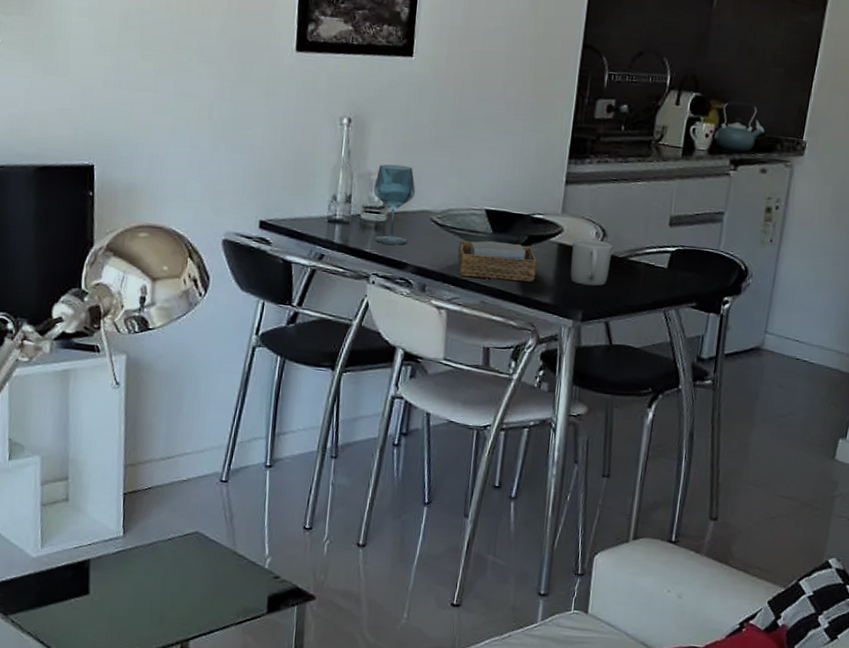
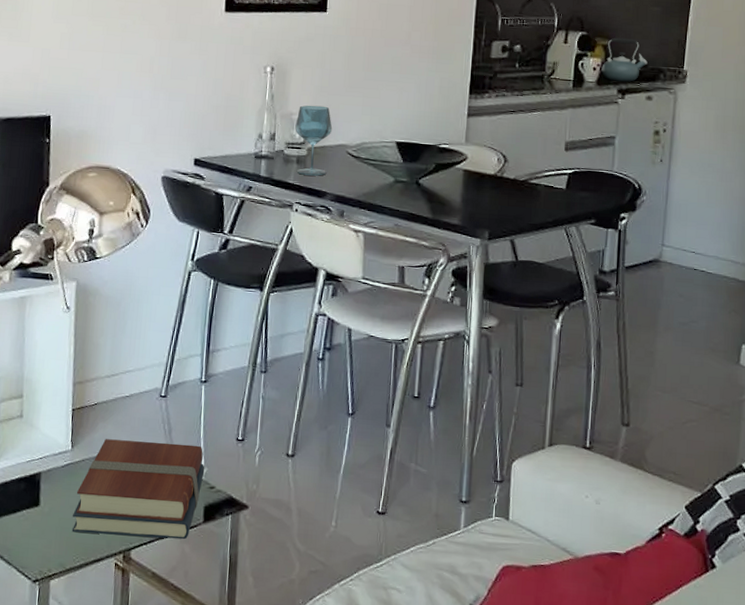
books: none [124,525,269,631] -> present [71,439,205,540]
napkin holder: present [457,240,537,283] -> none [372,169,445,206]
mug: present [570,238,613,287] -> none [475,164,514,208]

